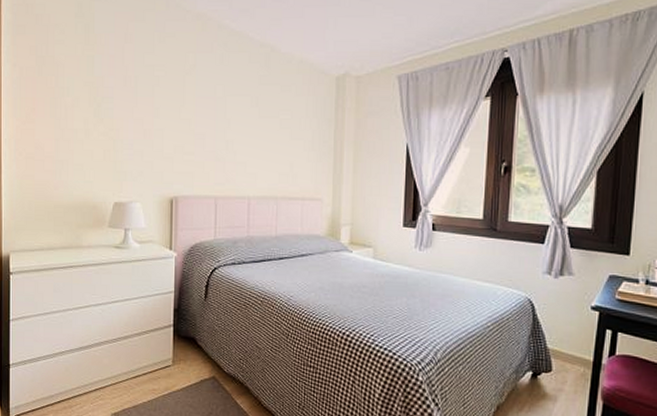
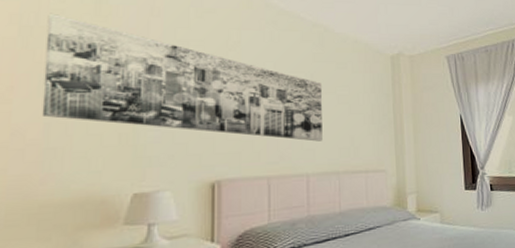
wall art: none [53,44,266,166] -> present [41,13,323,142]

